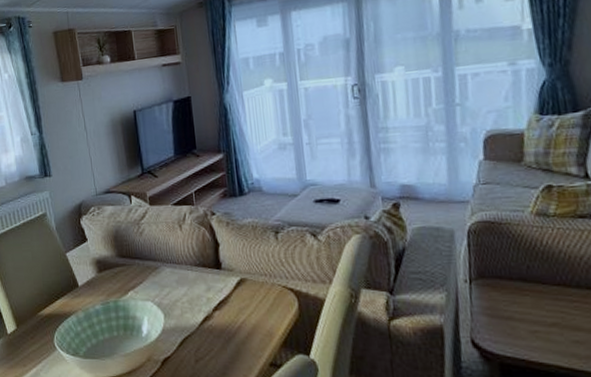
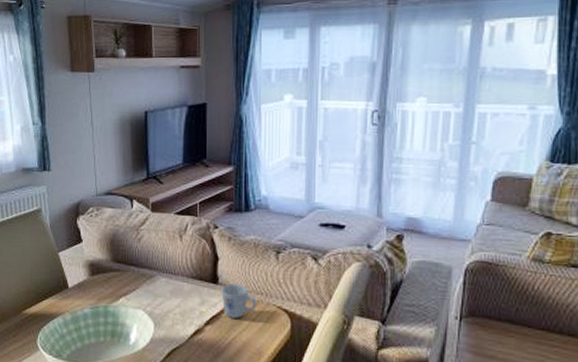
mug: none [225,267,262,302] -> present [221,283,257,318]

